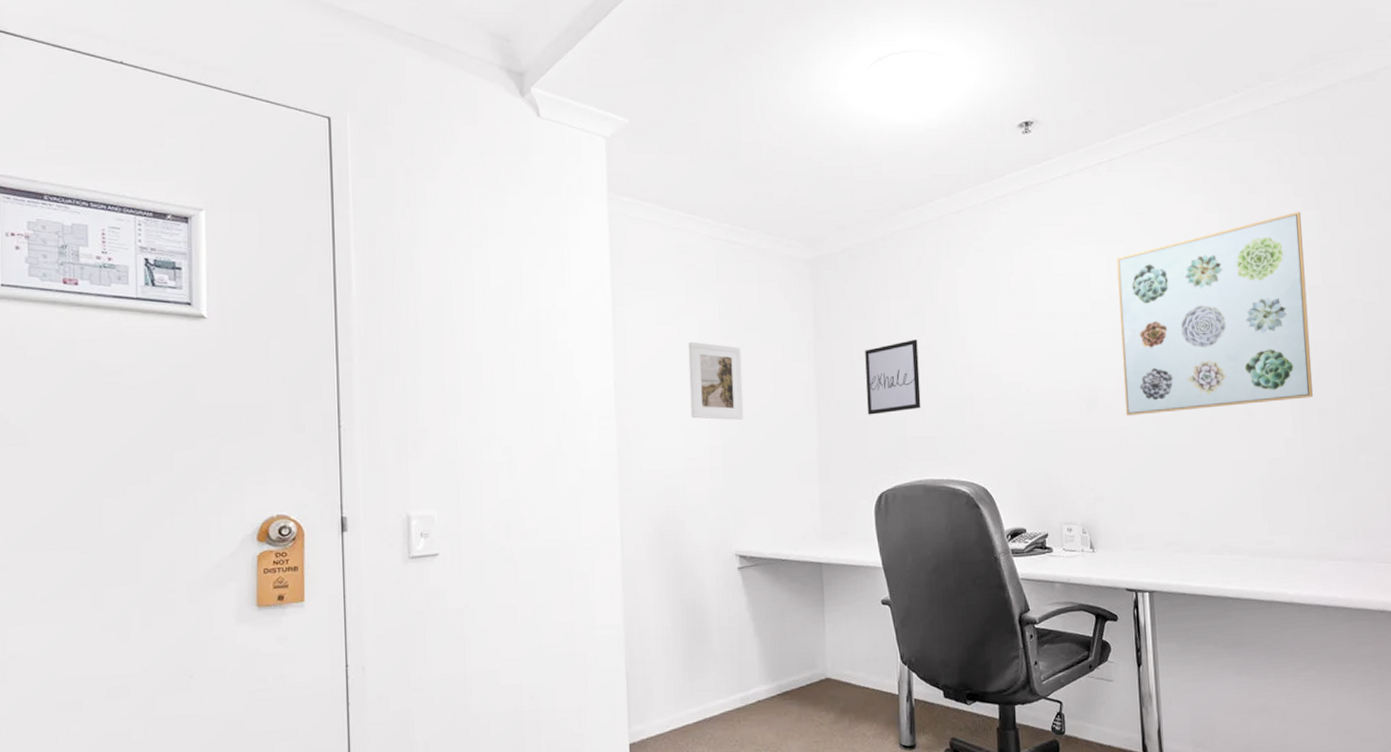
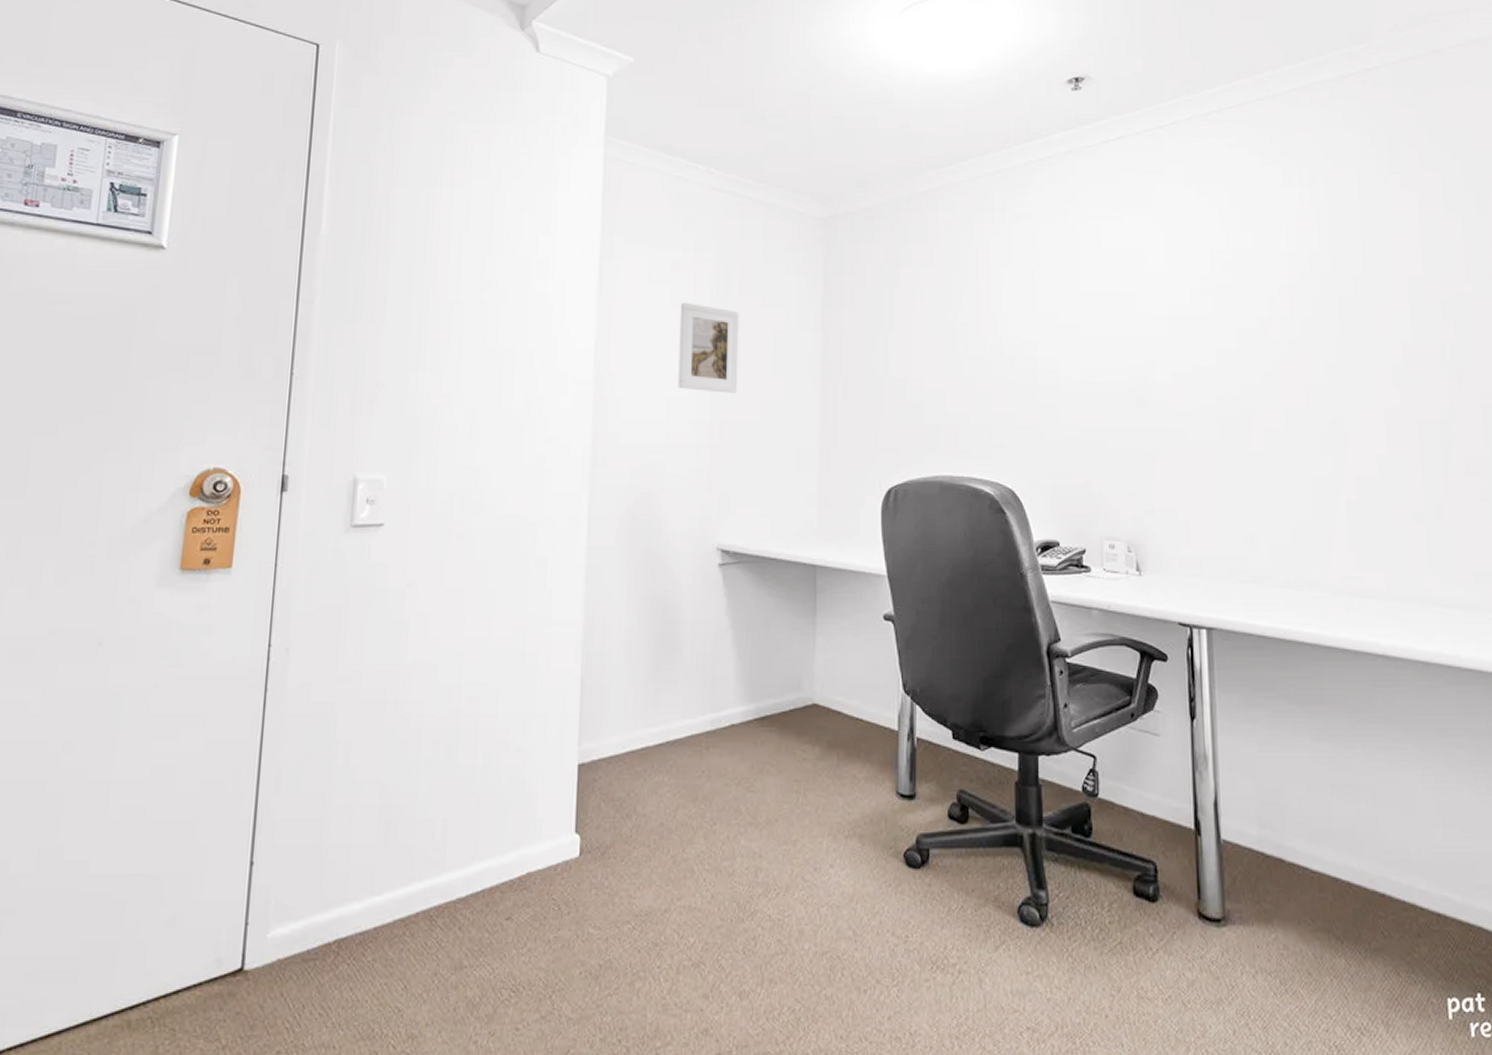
wall art: present [865,340,921,415] -> none [879,314,942,397]
wall art: present [1117,211,1313,416] -> none [1177,190,1412,416]

